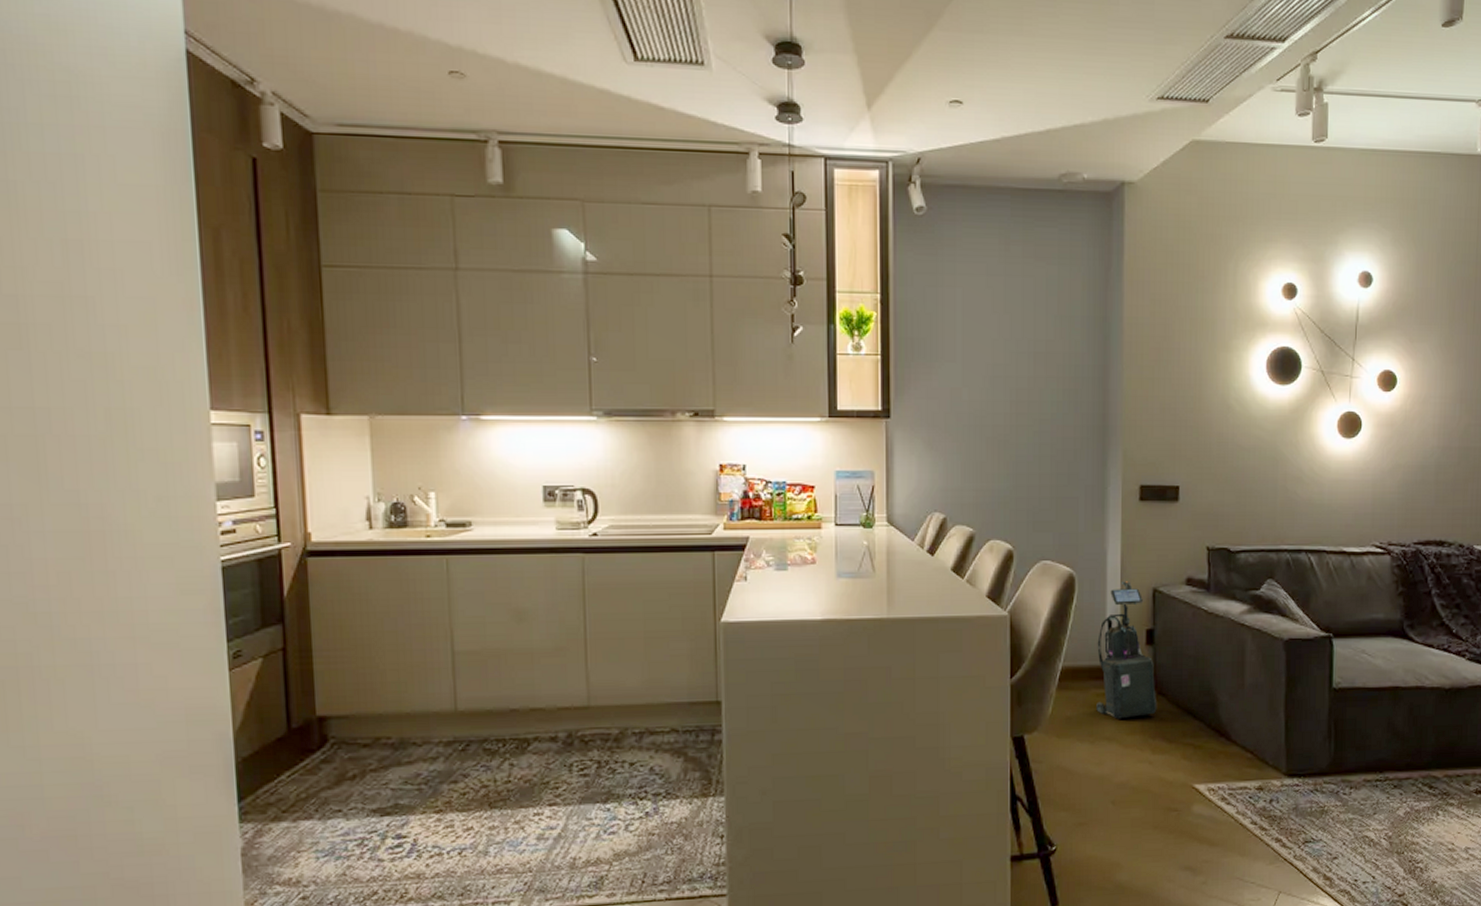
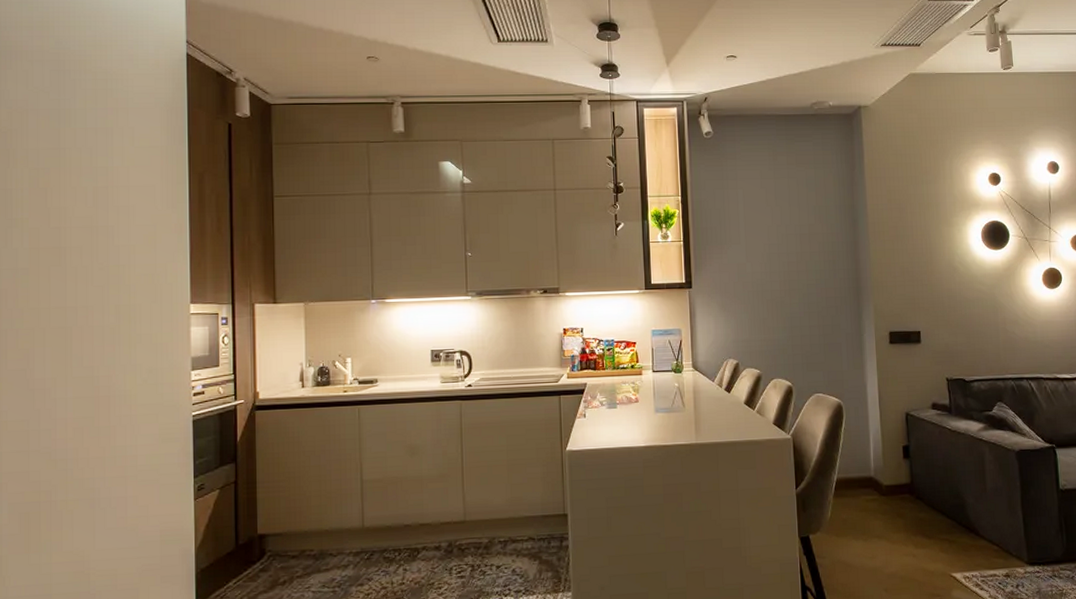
vacuum cleaner: present [1096,580,1157,719] -> none [864,407,917,520]

